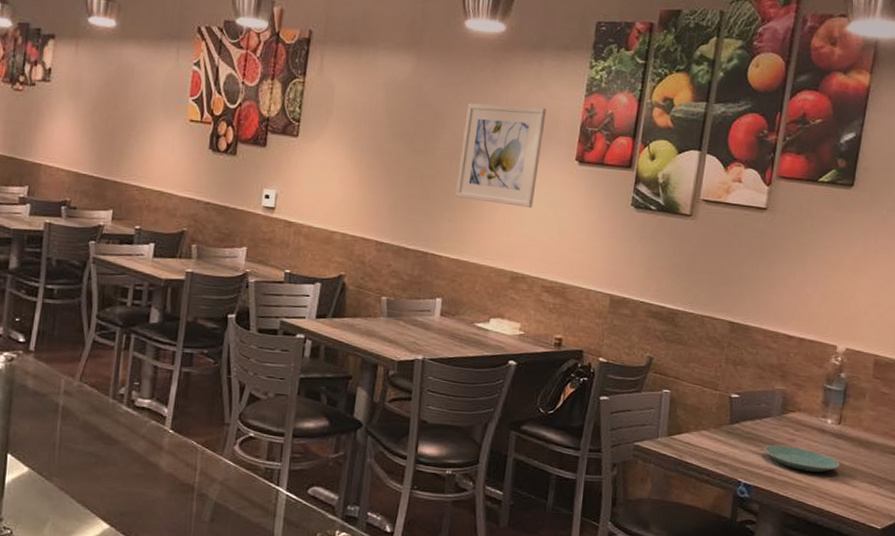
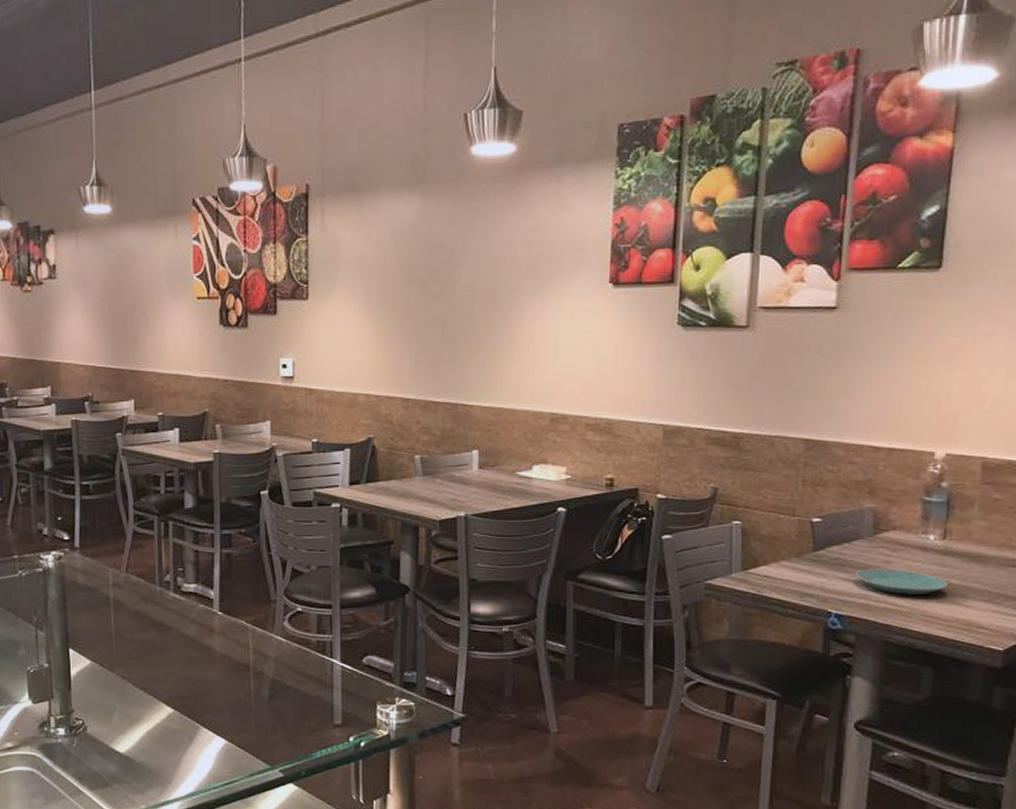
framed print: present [456,103,546,208] -> none [481,230,571,342]

